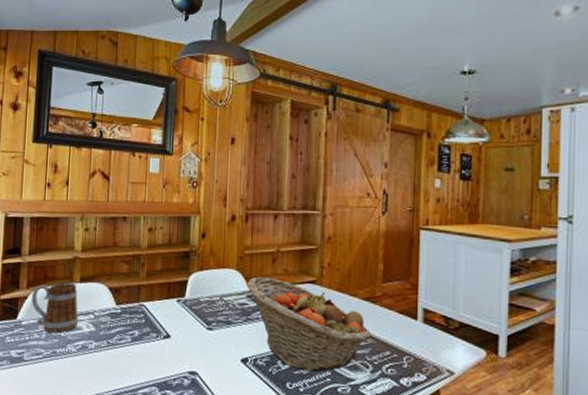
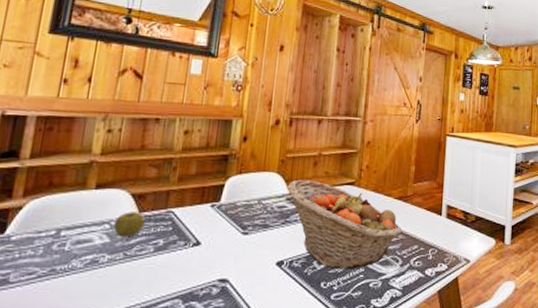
mug: present [31,282,79,333] -> none [27,189,92,247]
apple: none [97,304,122,327] -> present [113,212,145,237]

